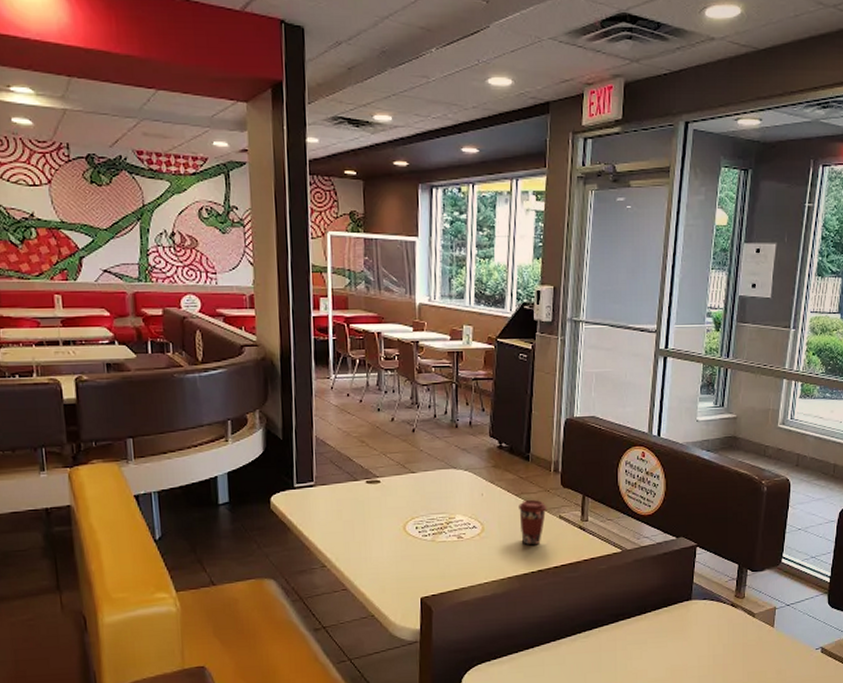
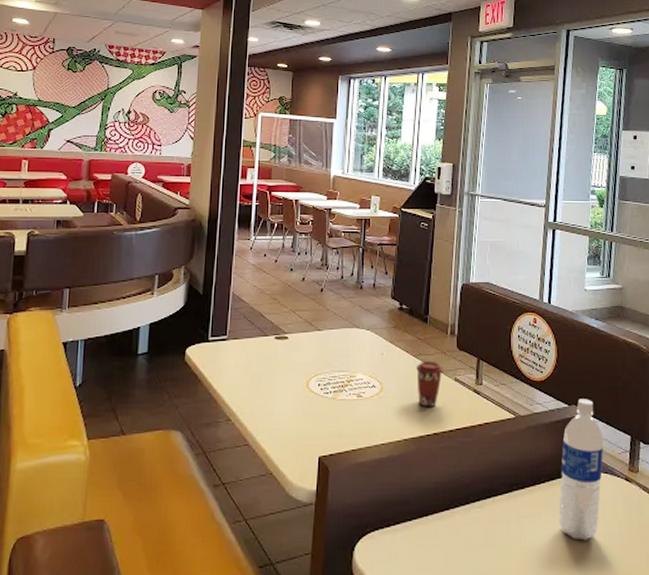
water bottle: none [664,530,711,663] -> present [558,399,604,541]

